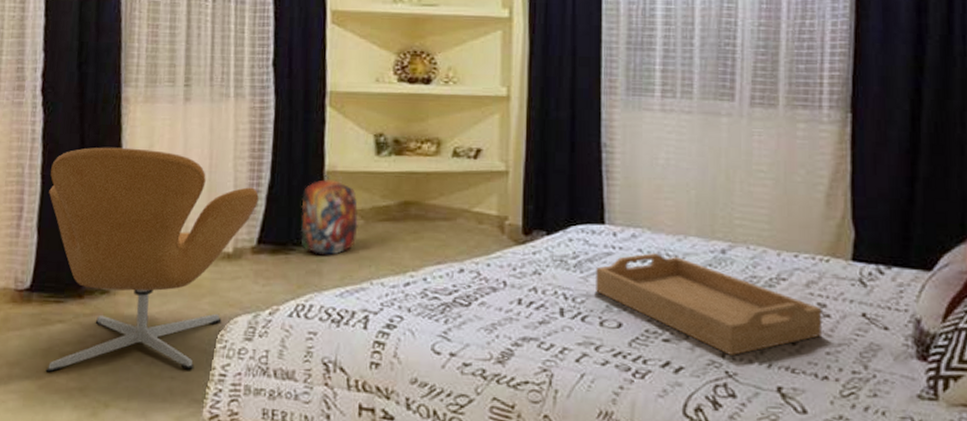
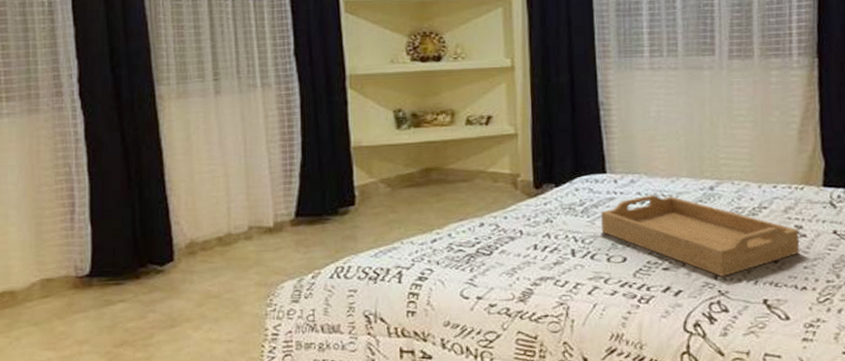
armchair: present [45,147,259,373] -> none [97,140,293,347]
backpack: present [301,172,358,255] -> none [332,149,386,222]

